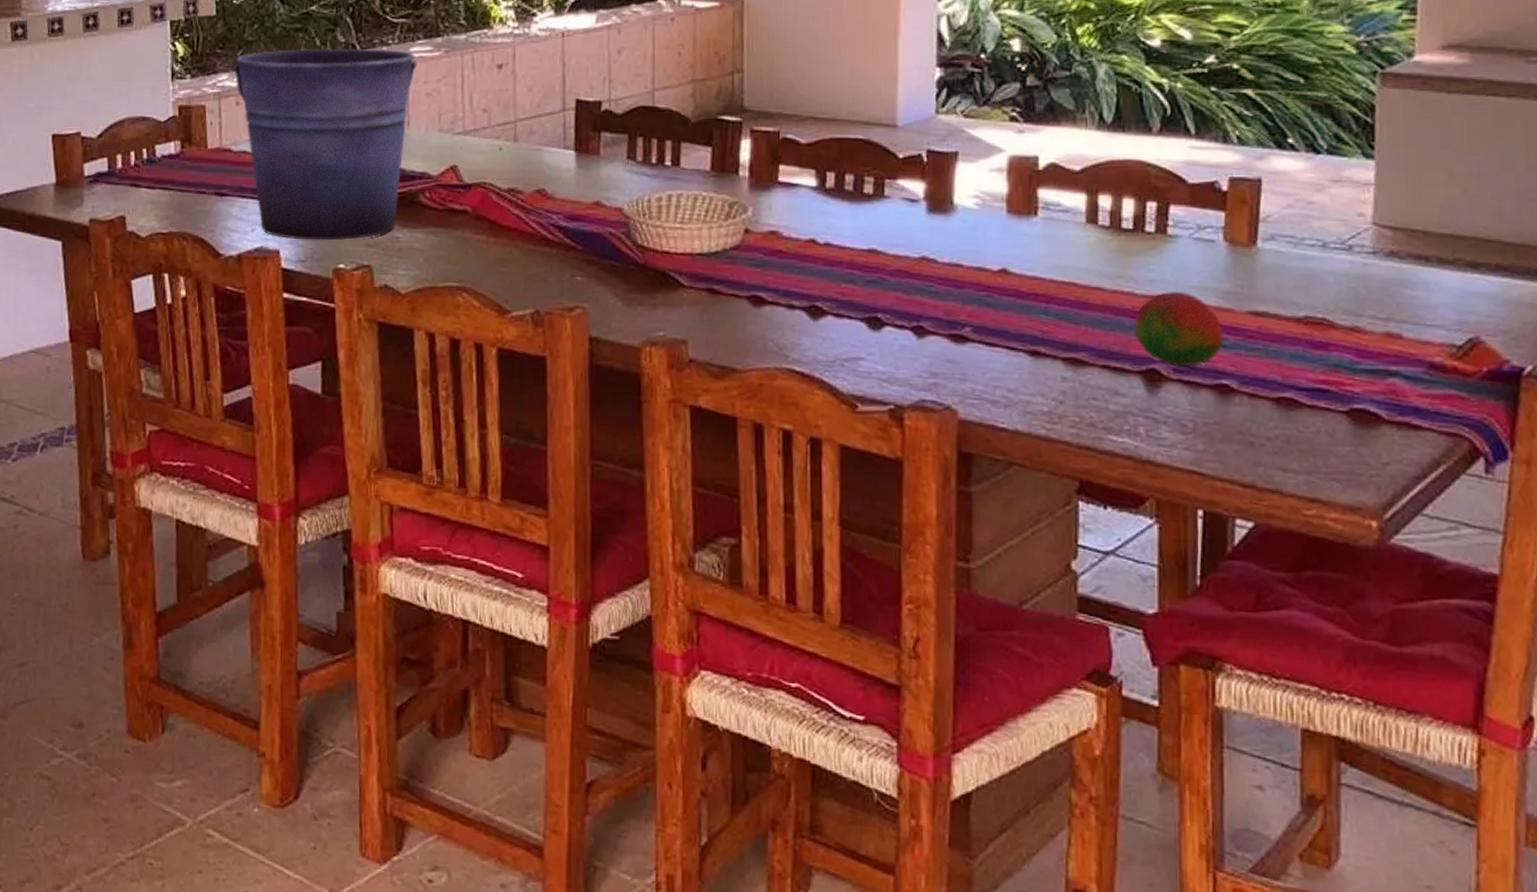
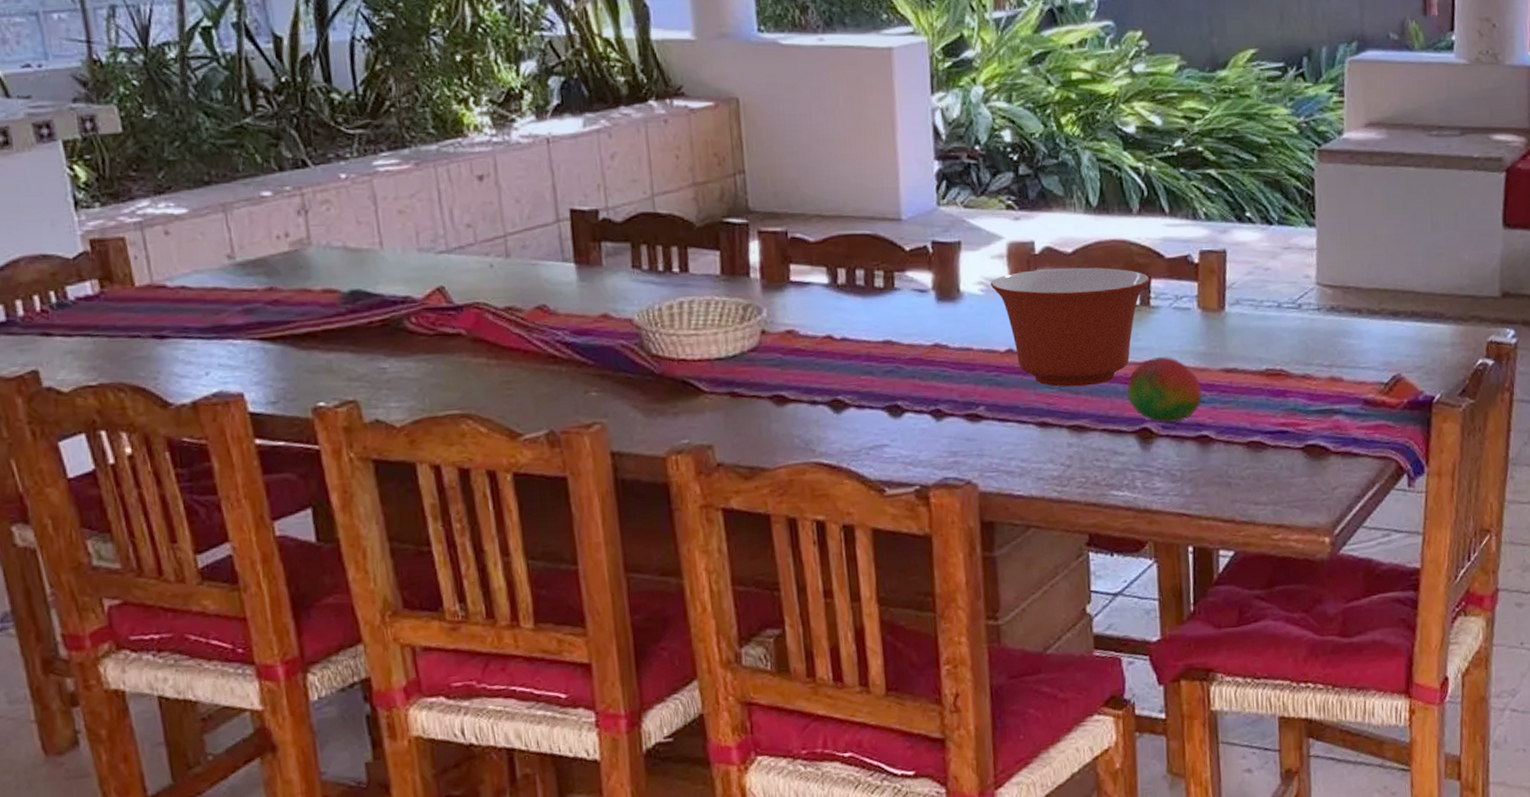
bucket: present [233,48,418,241] -> none [154,163,384,380]
mixing bowl: none [986,187,1168,316] -> present [990,267,1149,387]

